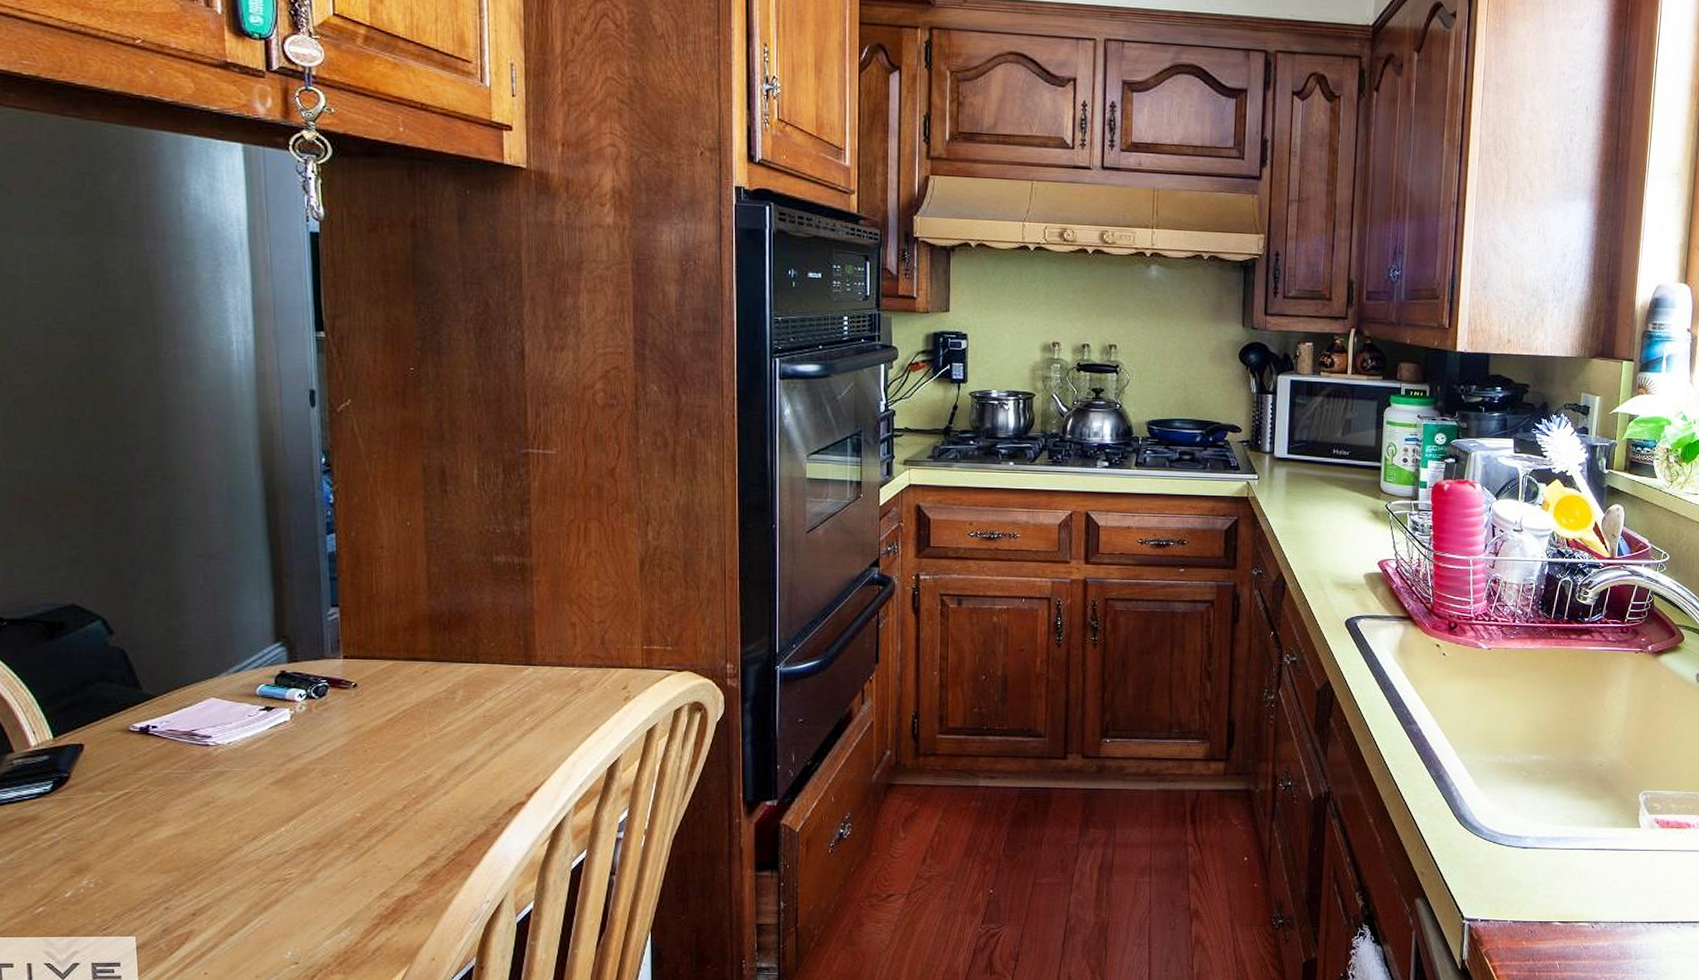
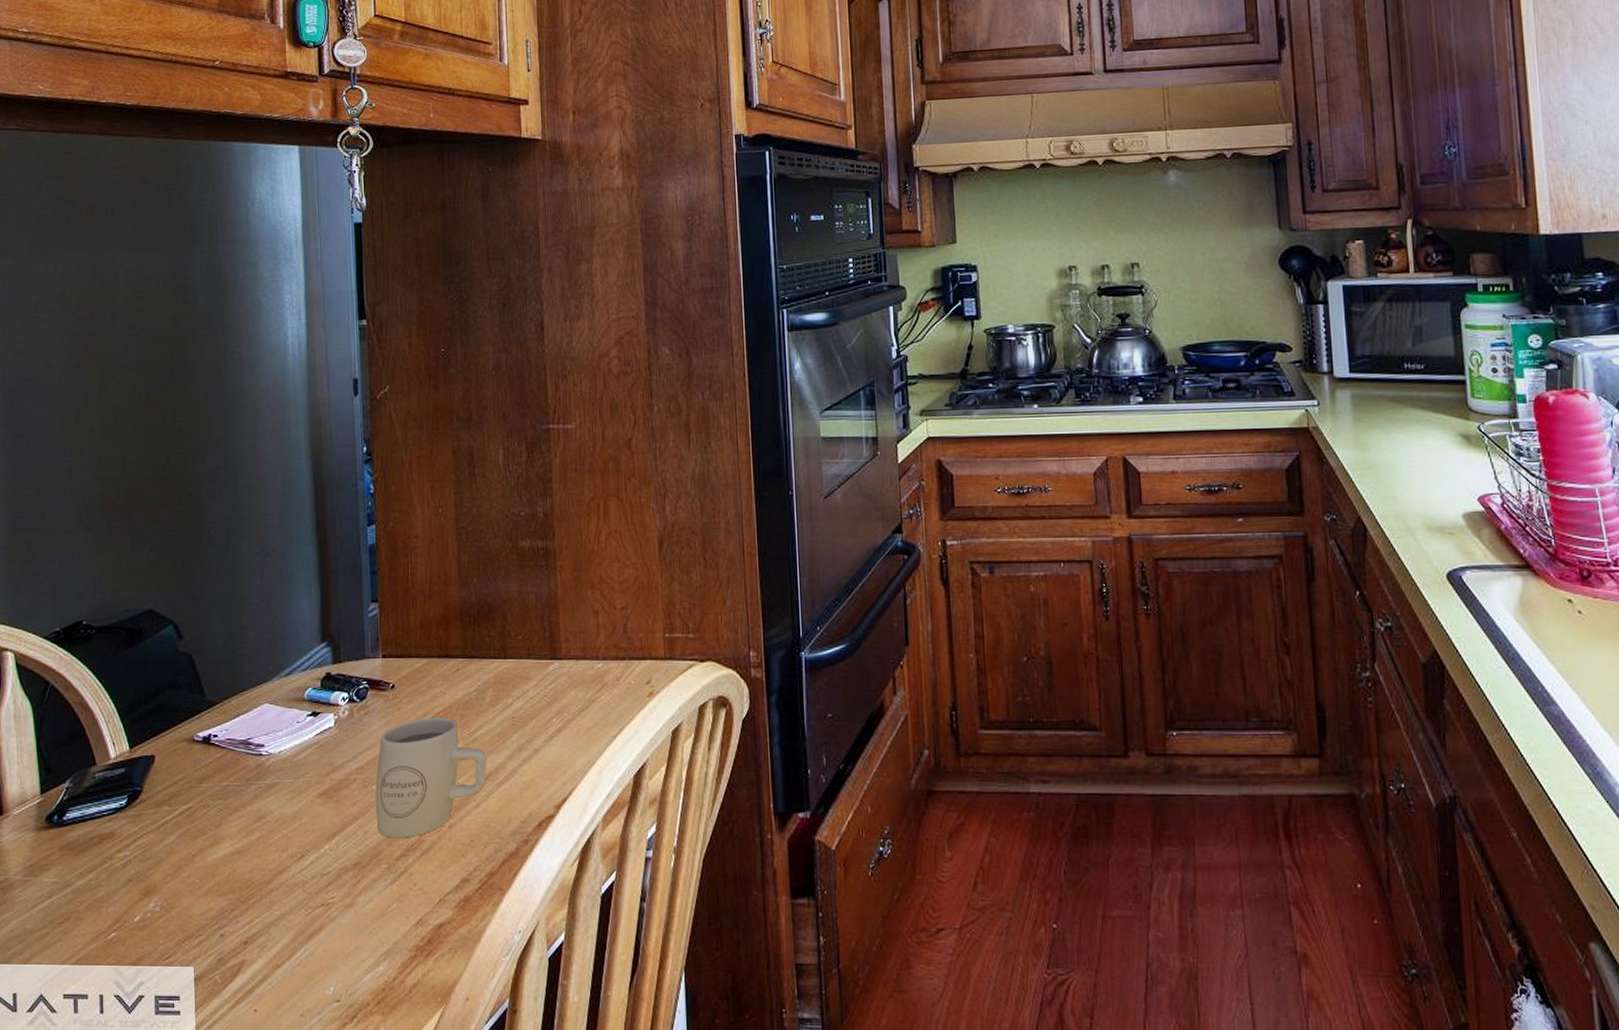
mug: none [336,713,456,822] -> present [375,716,487,839]

